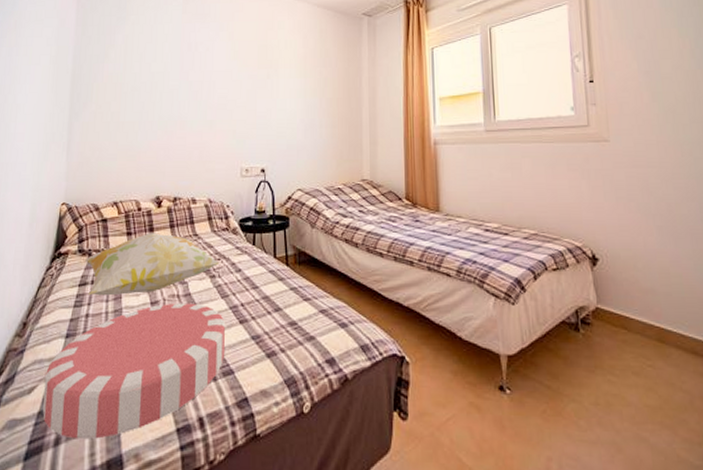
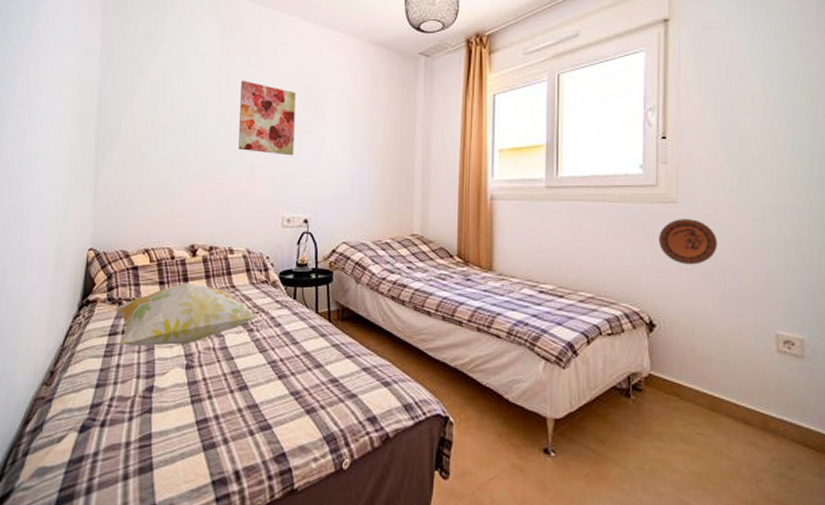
cushion: present [43,303,225,440] -> none [73,356,263,489]
wall art: none [200,44,251,111] -> present [238,81,296,156]
decorative plate: none [594,156,651,199] -> present [659,219,717,265]

